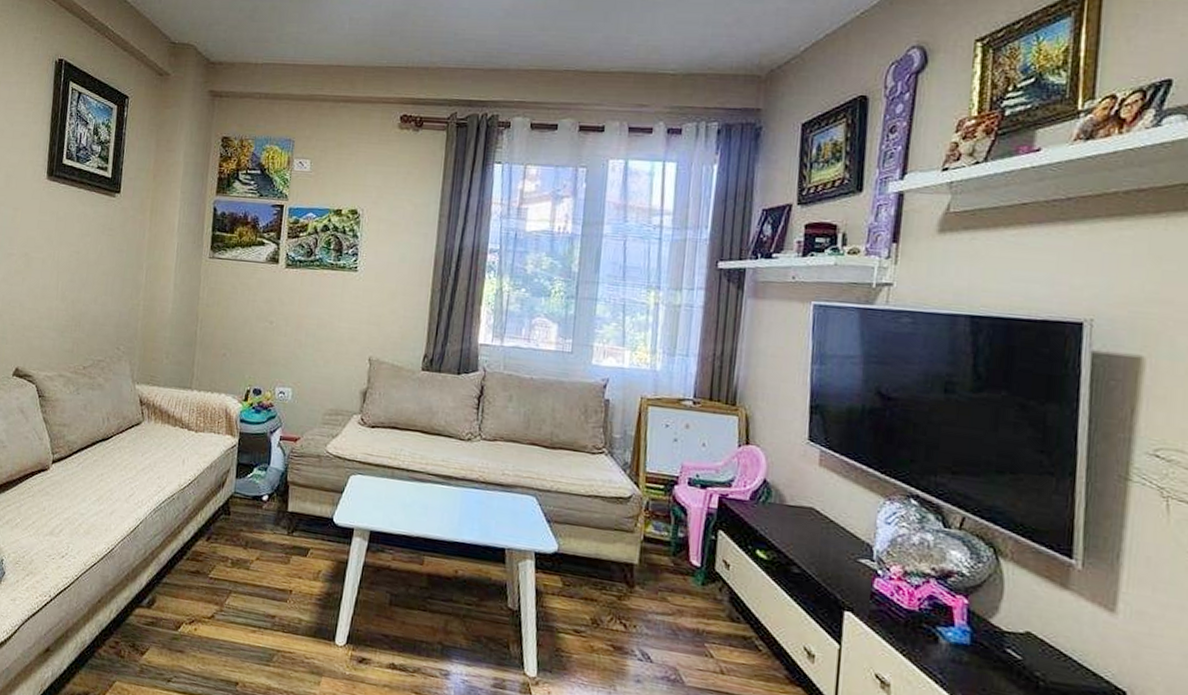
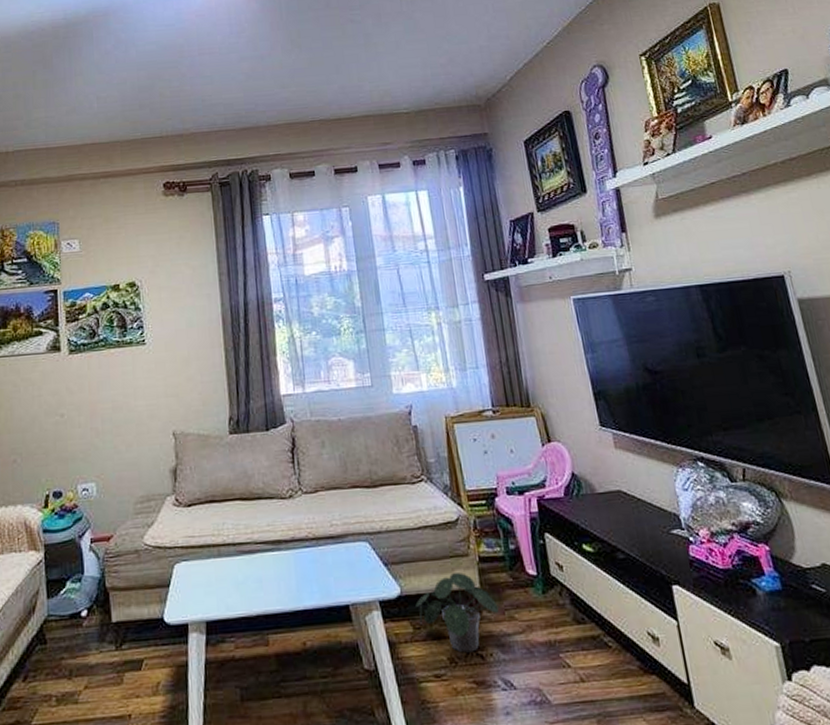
potted plant: none [569,545,656,620] -> present [415,573,502,653]

